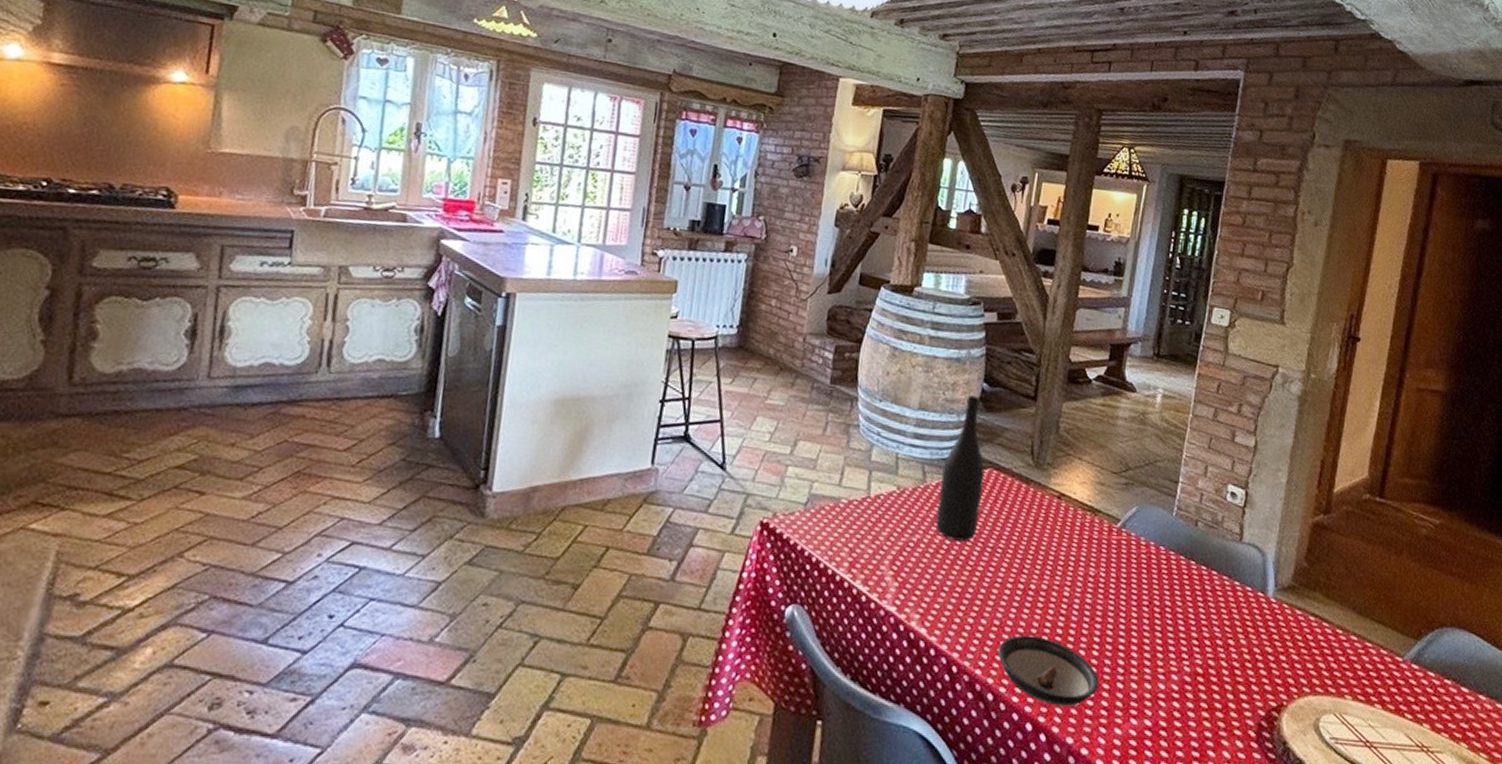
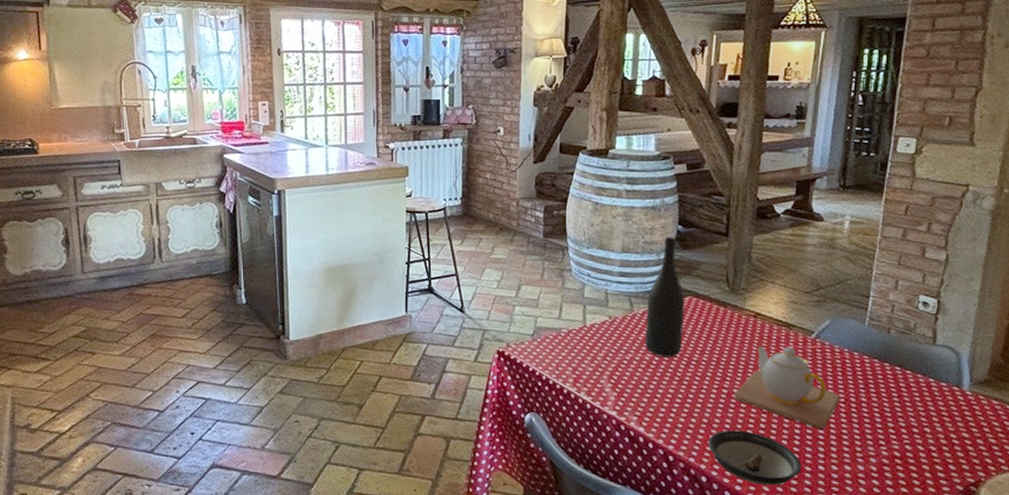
teapot: none [1029,533,1144,637] -> present [733,346,841,428]

